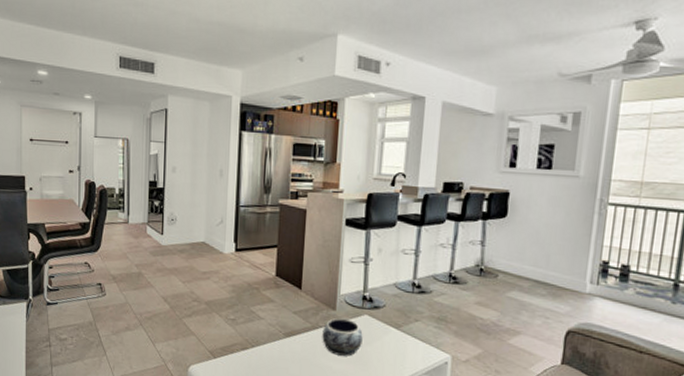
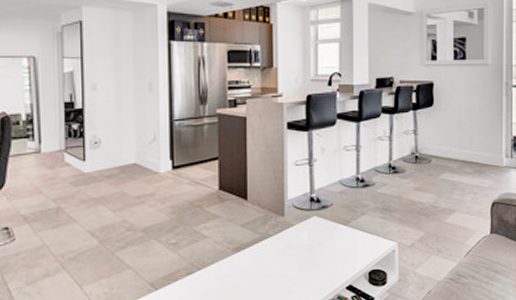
decorative bowl: present [322,318,363,356] -> none [273,223,313,262]

